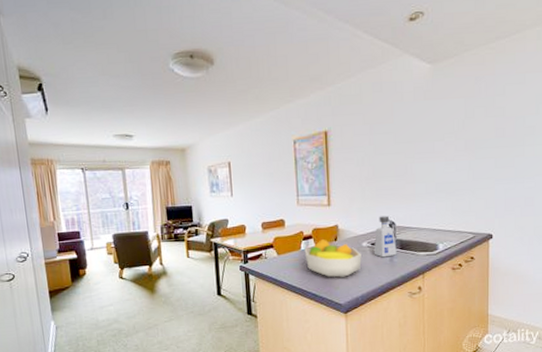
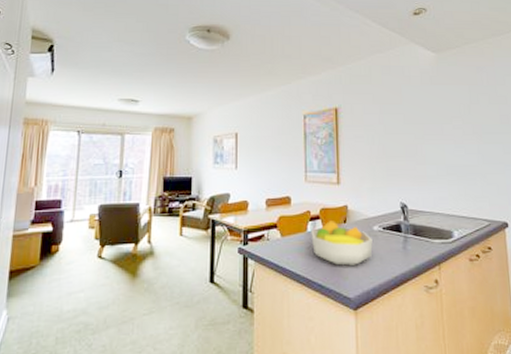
soap dispenser: present [373,216,397,258] -> none [385,197,410,244]

